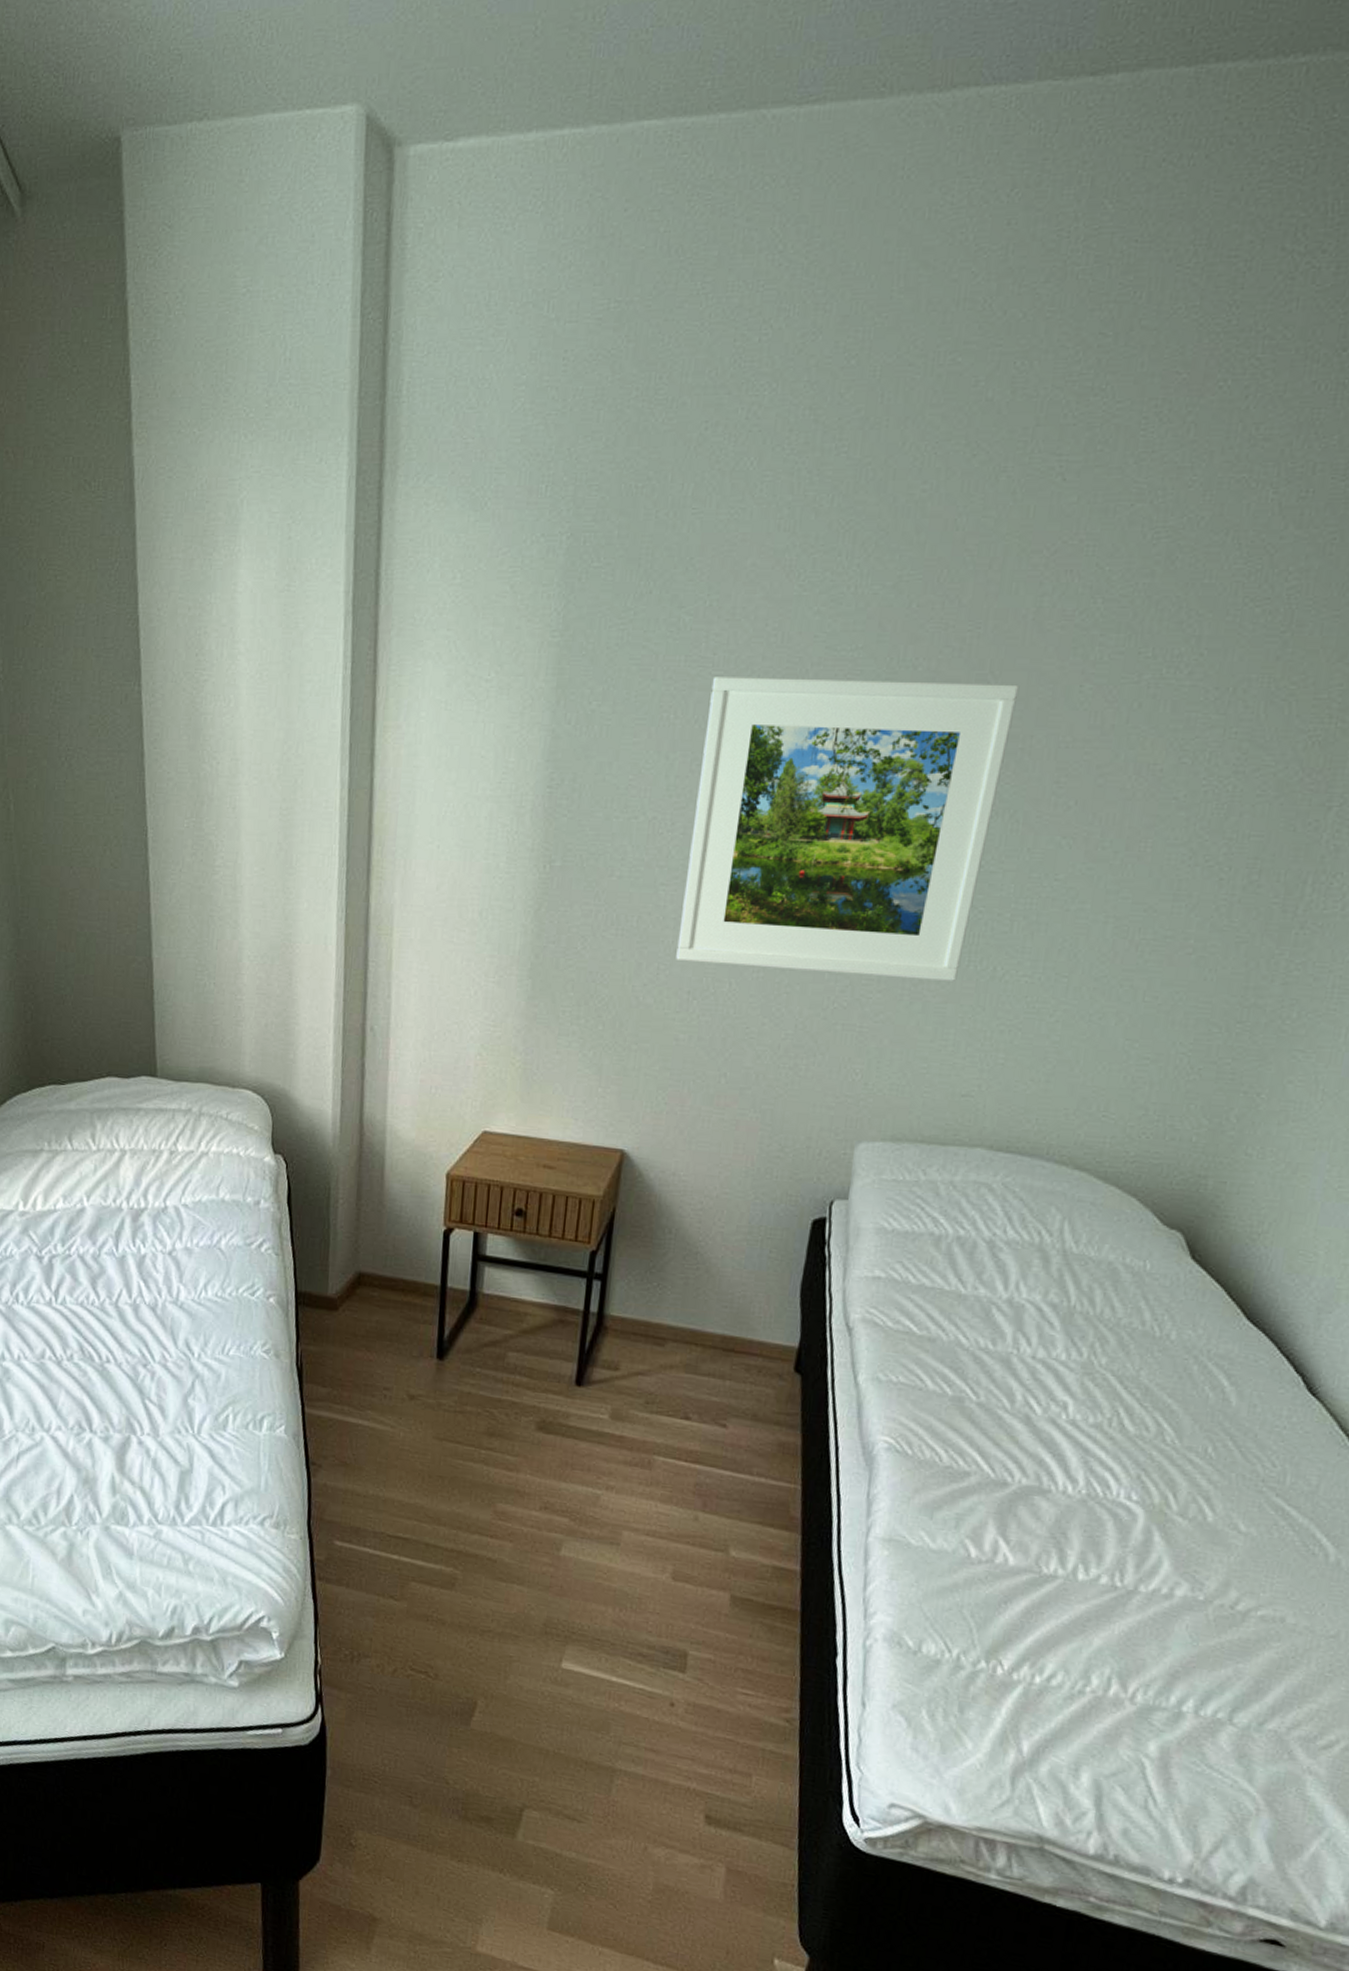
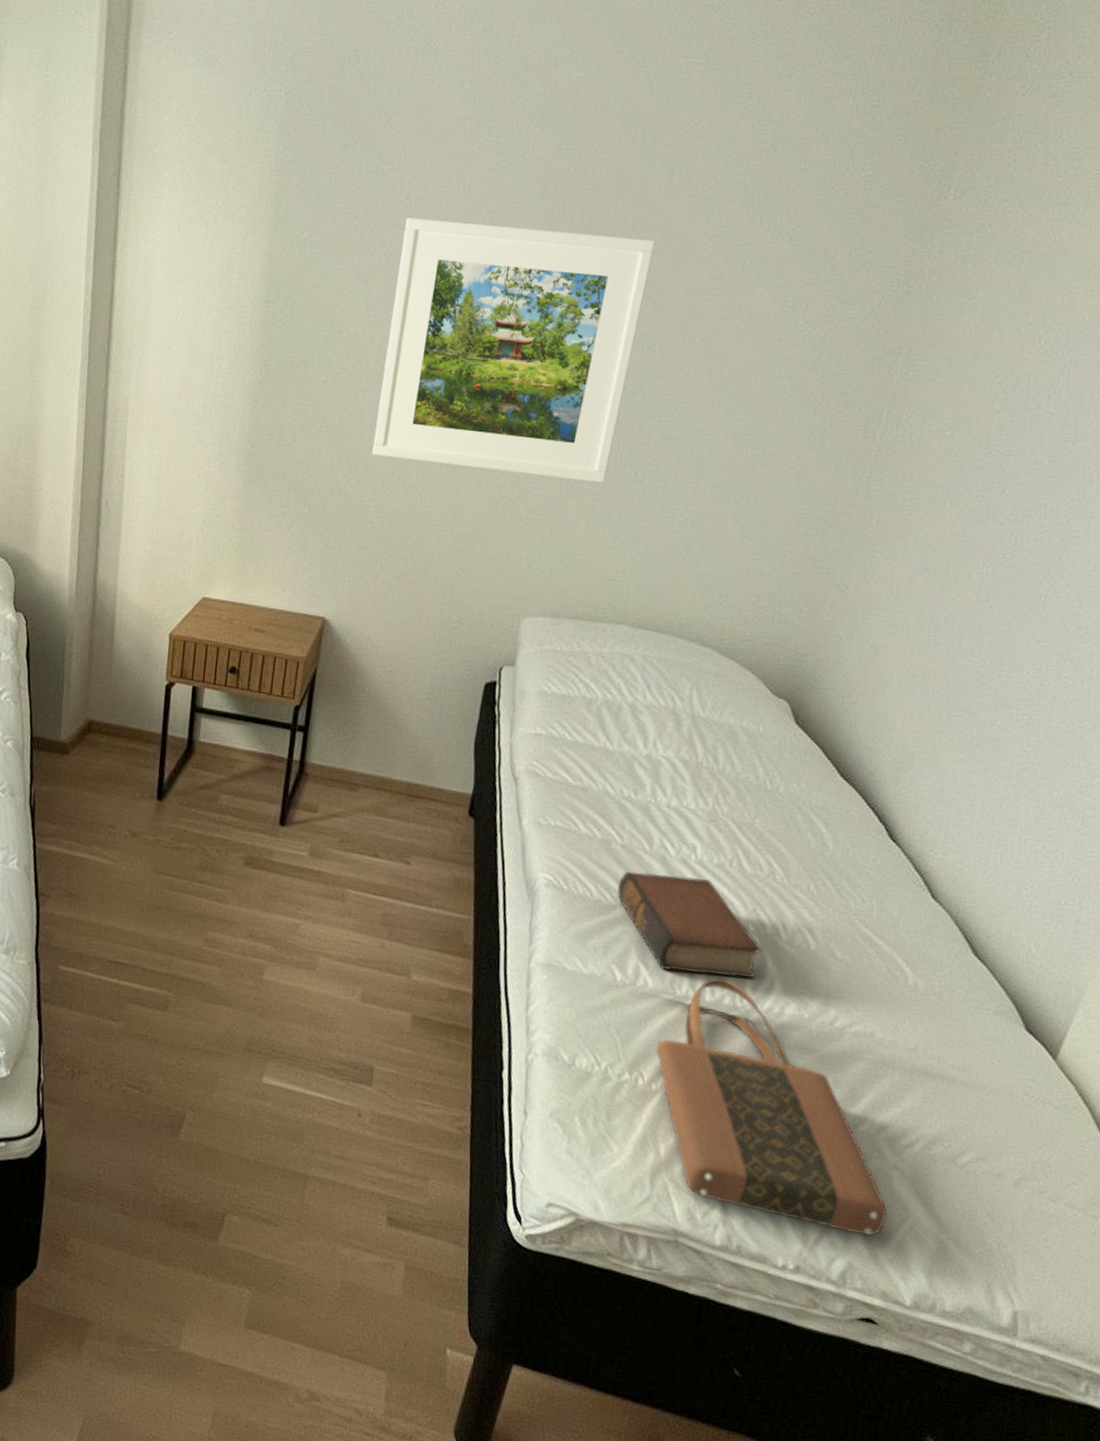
book: none [971,1433,1148,1555] -> present [617,871,762,978]
tote bag: none [1017,1553,1298,1849] -> present [656,977,887,1237]

